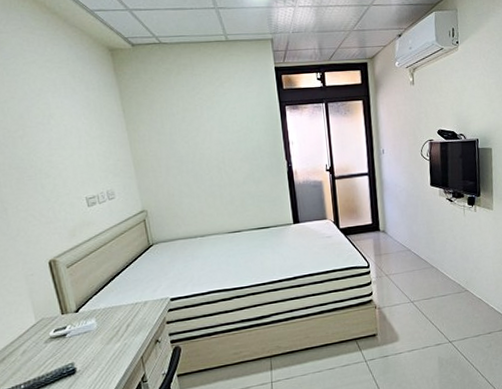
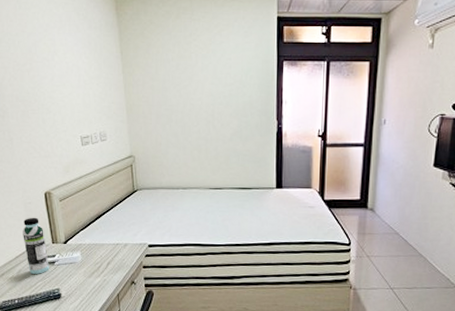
water bottle: none [25,289,60,352] -> present [23,217,49,274]

